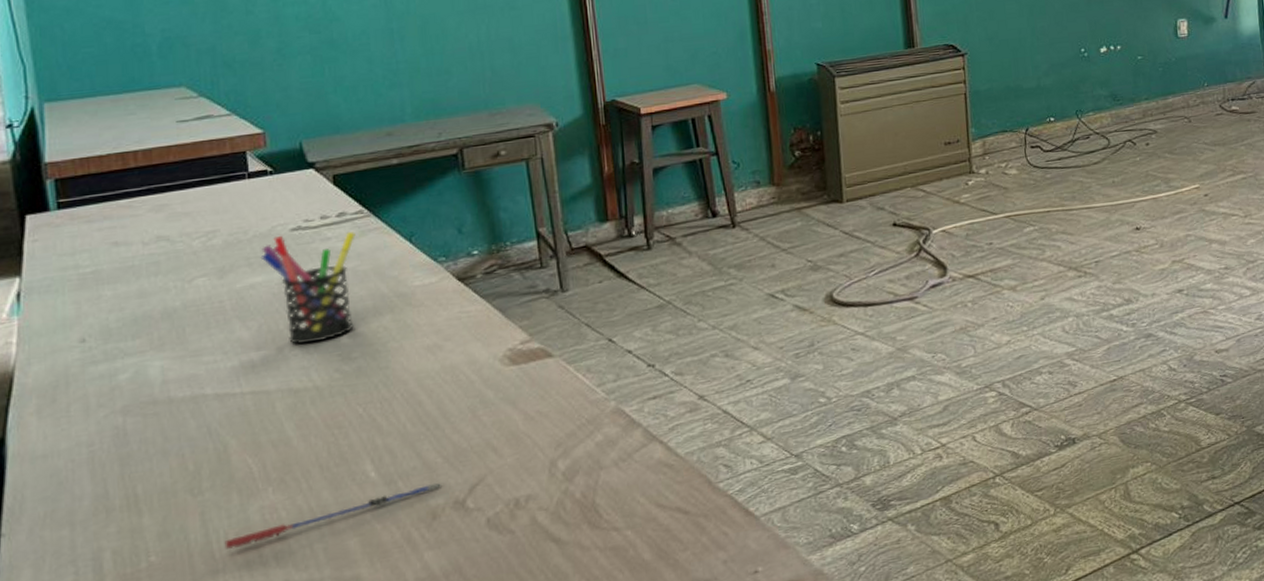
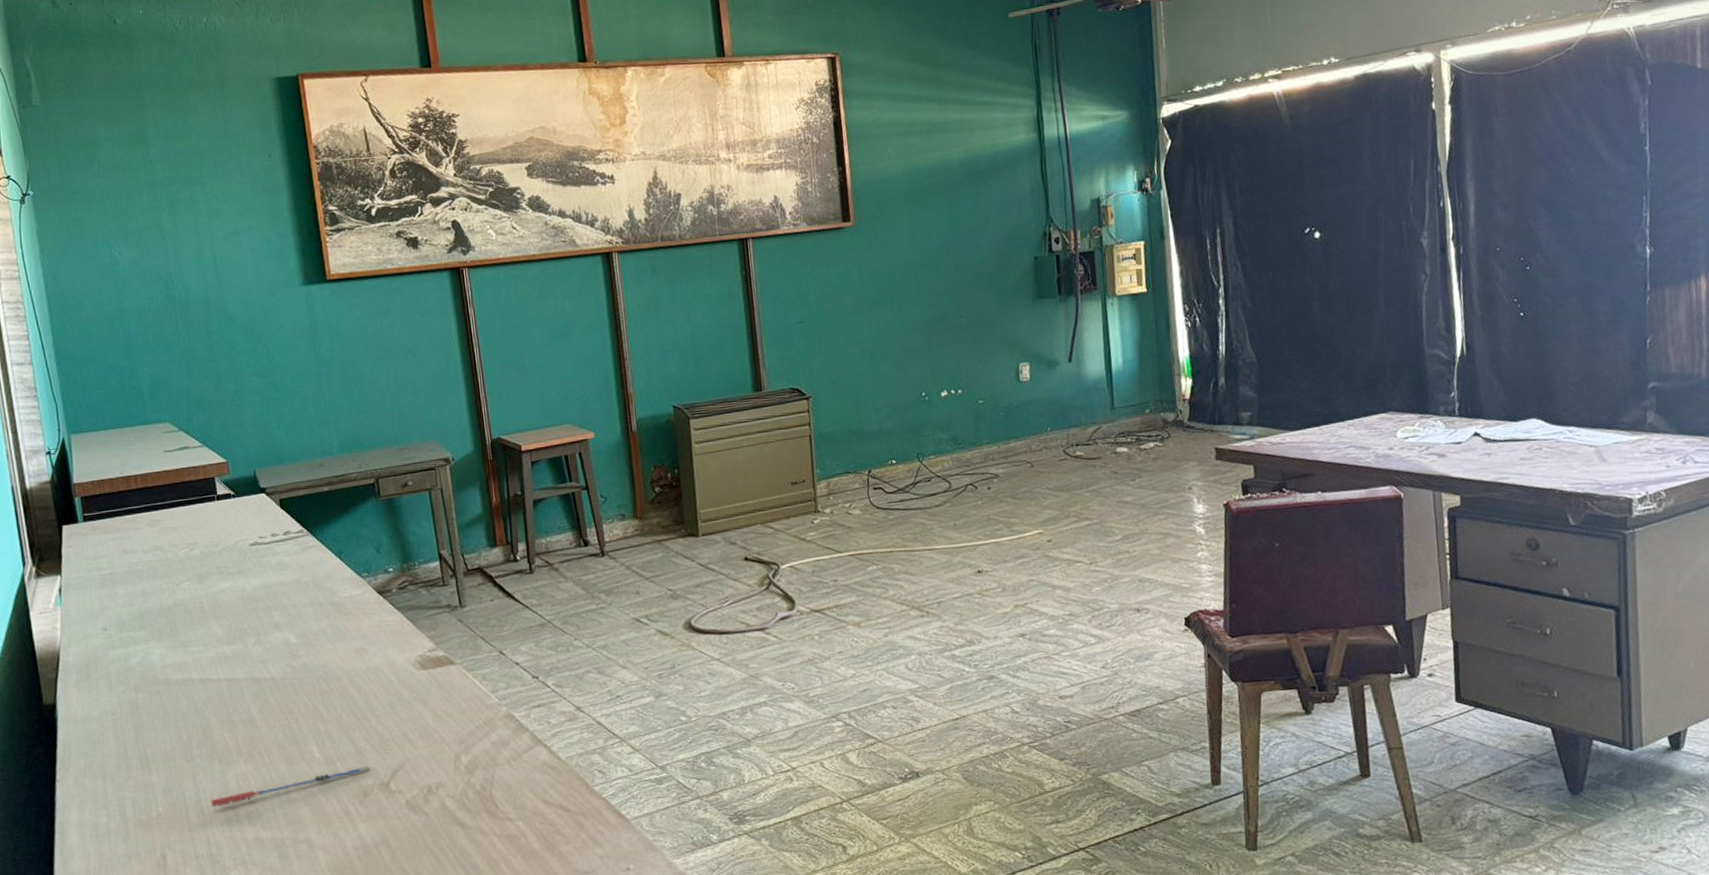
pen holder: present [260,231,356,344] -> none [228,547,299,641]

